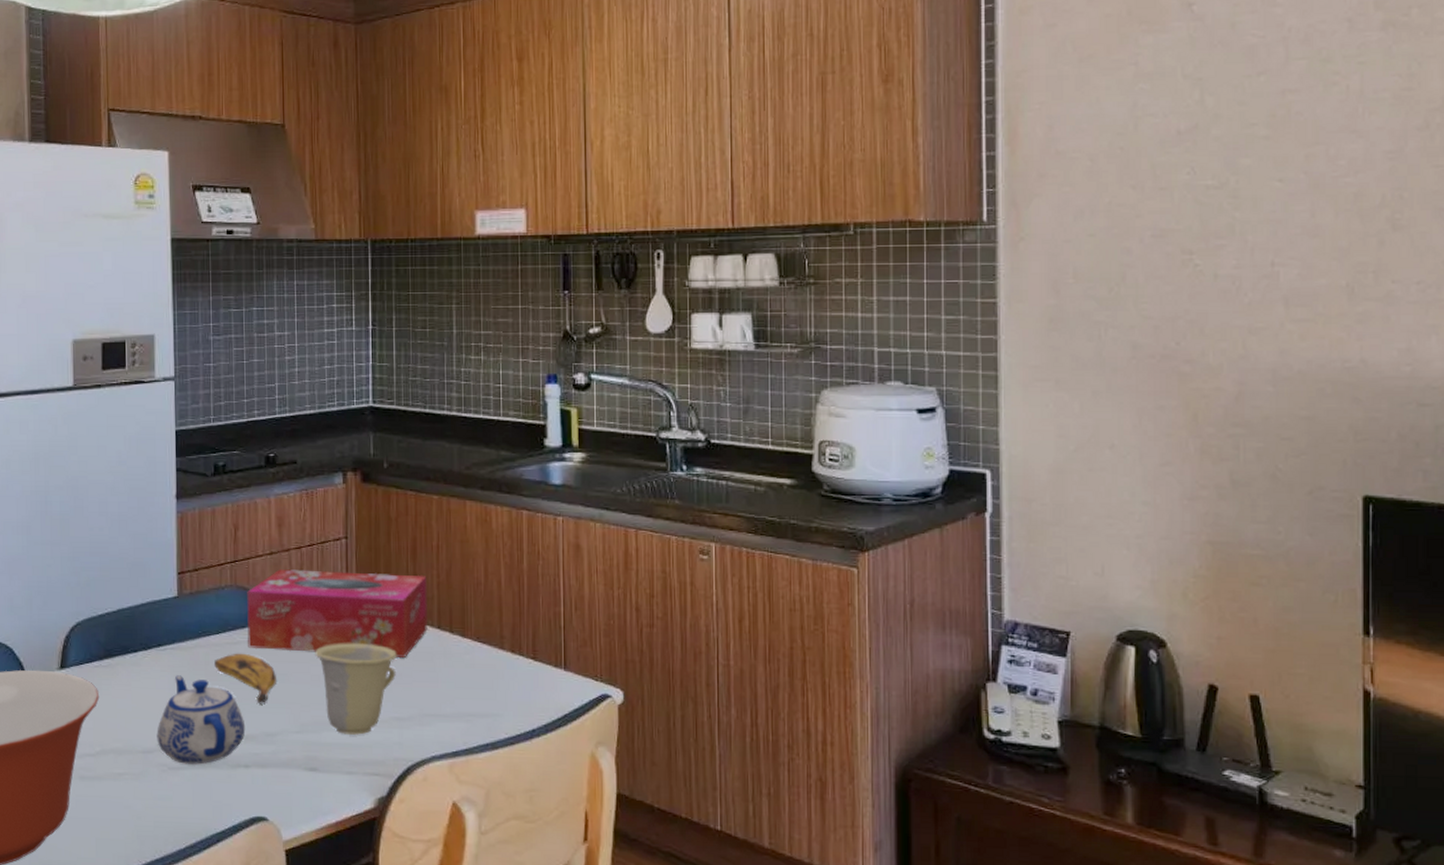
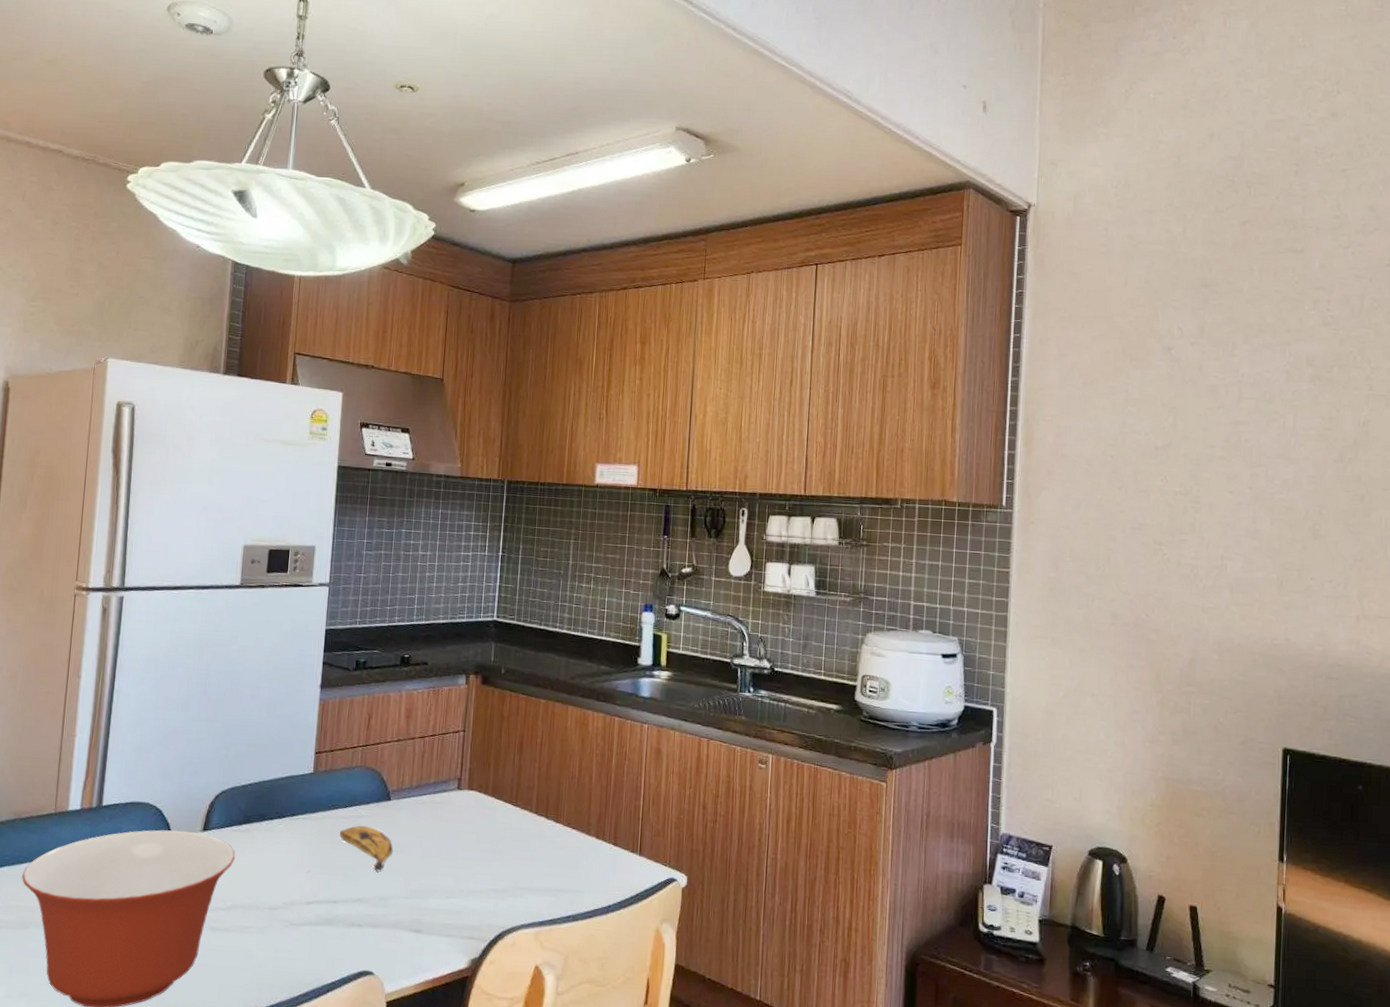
teapot: present [157,675,246,765] -> none [282,842,362,922]
tissue box: present [247,569,428,657] -> none [371,754,530,837]
cup: present [315,643,397,735] -> none [428,821,499,903]

